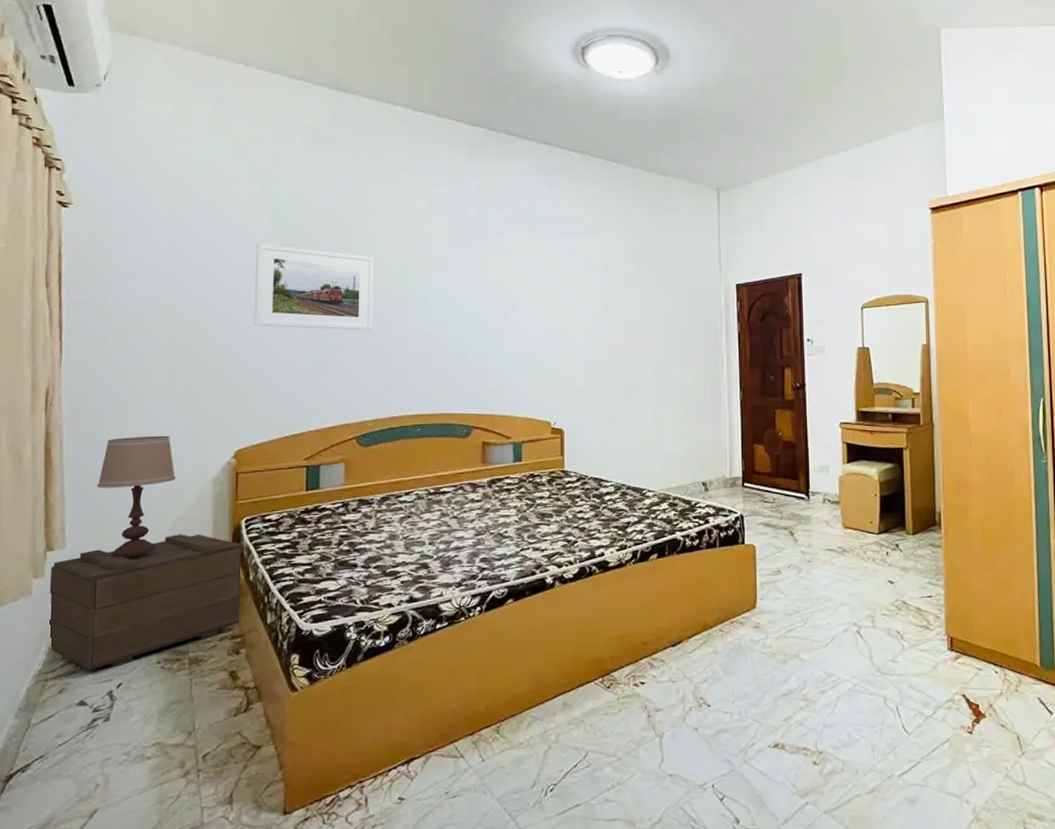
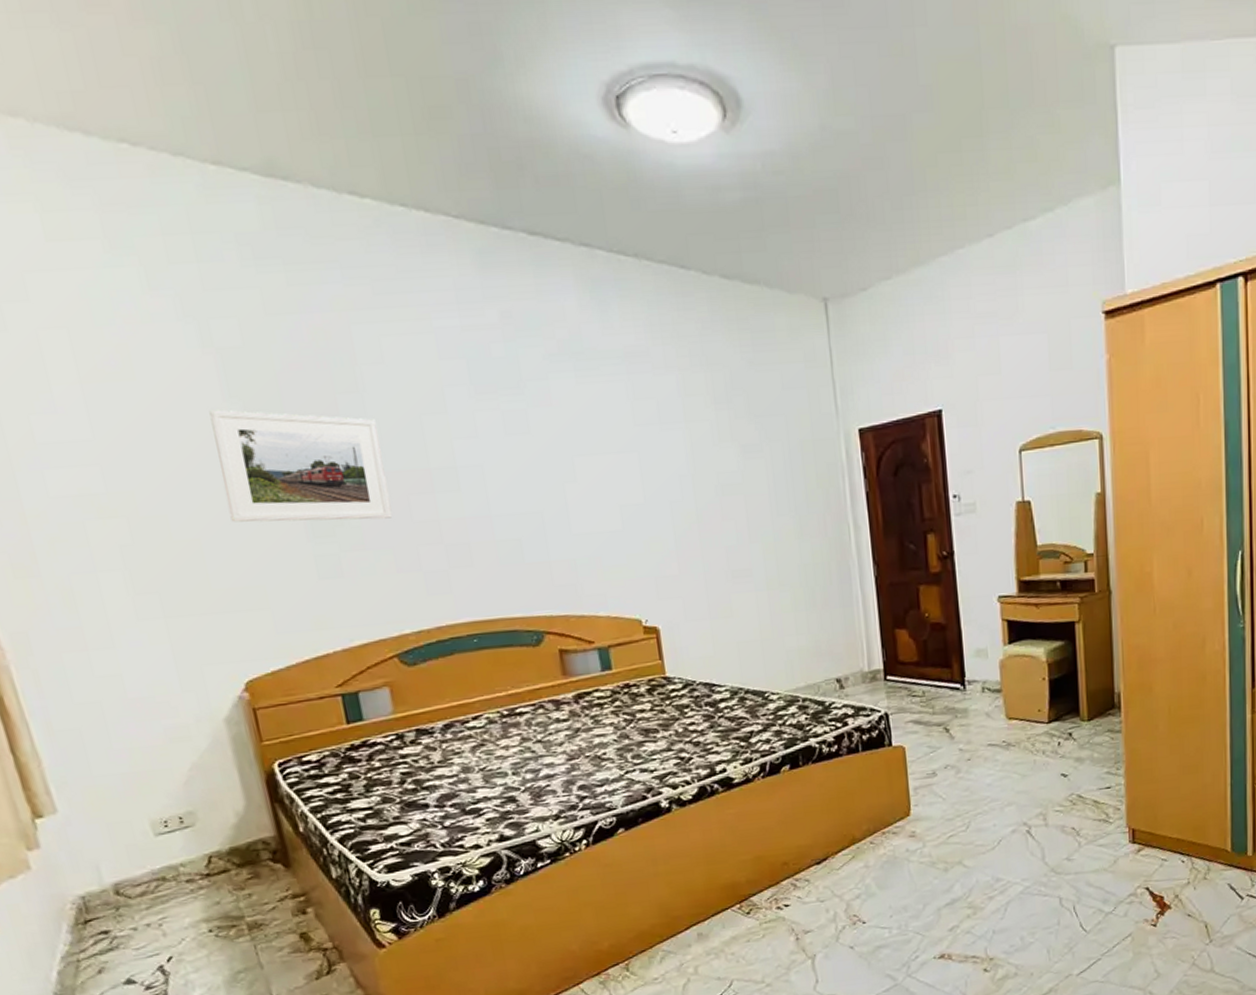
wooden crate: present [48,534,244,670] -> none [45,784,301,947]
table lamp: present [97,435,176,558] -> none [74,669,177,819]

